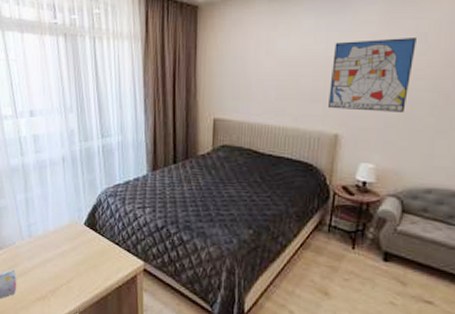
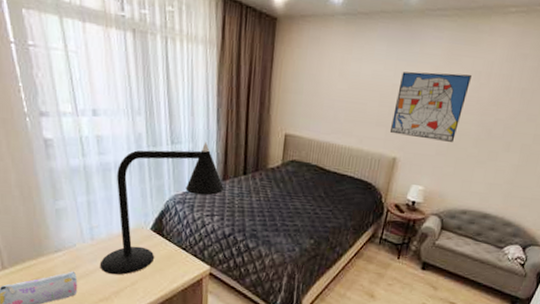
desk lamp: none [37,133,155,273] -> present [99,142,225,275]

